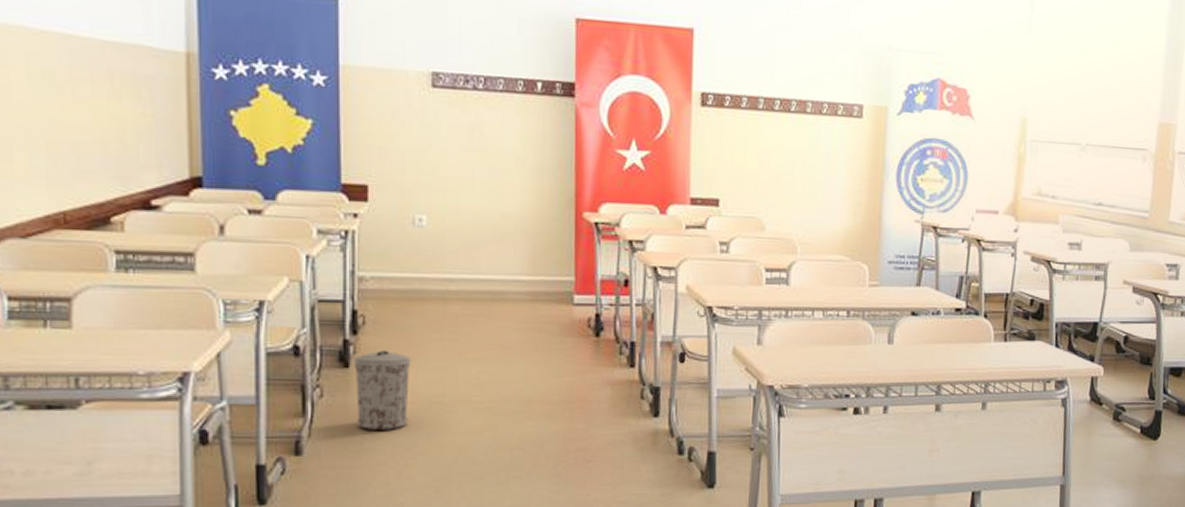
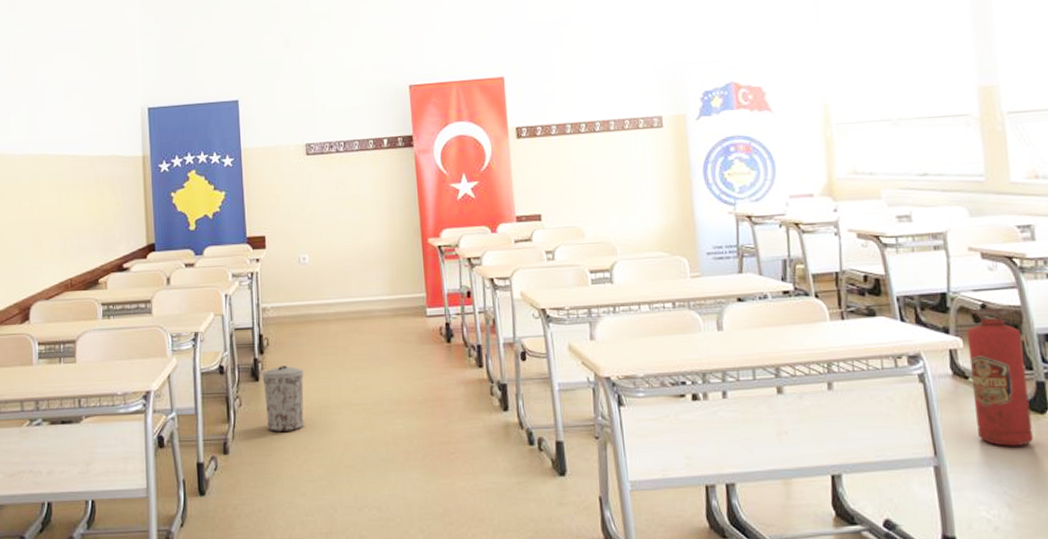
fire extinguisher: none [1101,339,1152,468] -> present [966,308,1033,446]

